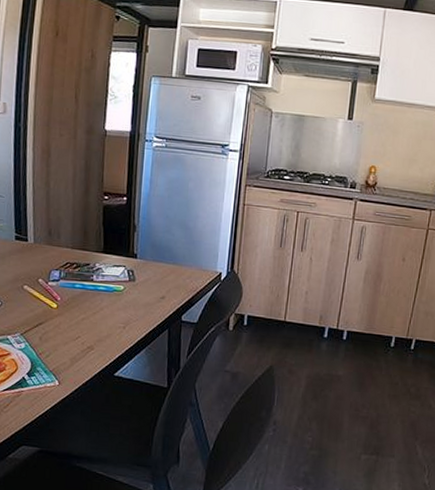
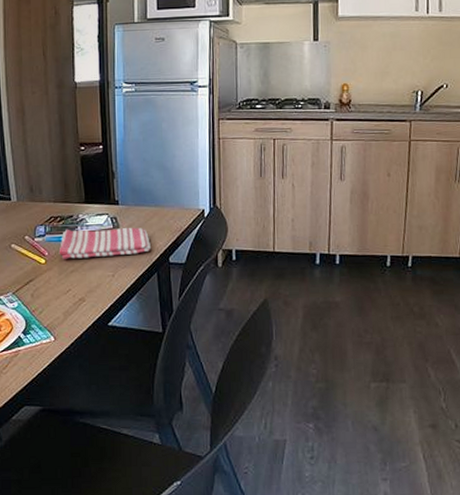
dish towel: none [71,276,165,309] -> present [58,227,151,259]

